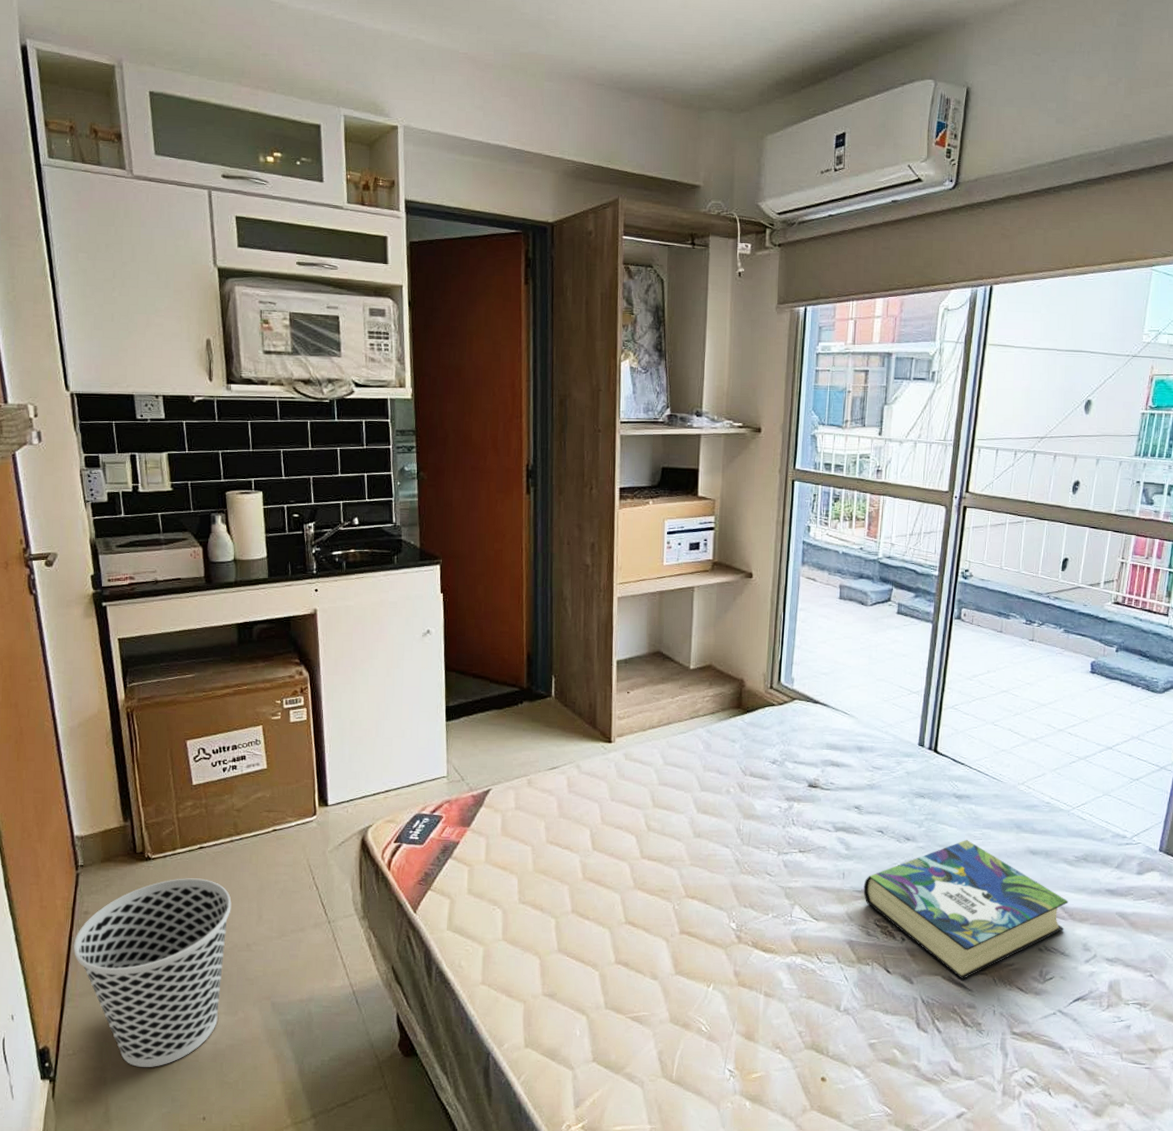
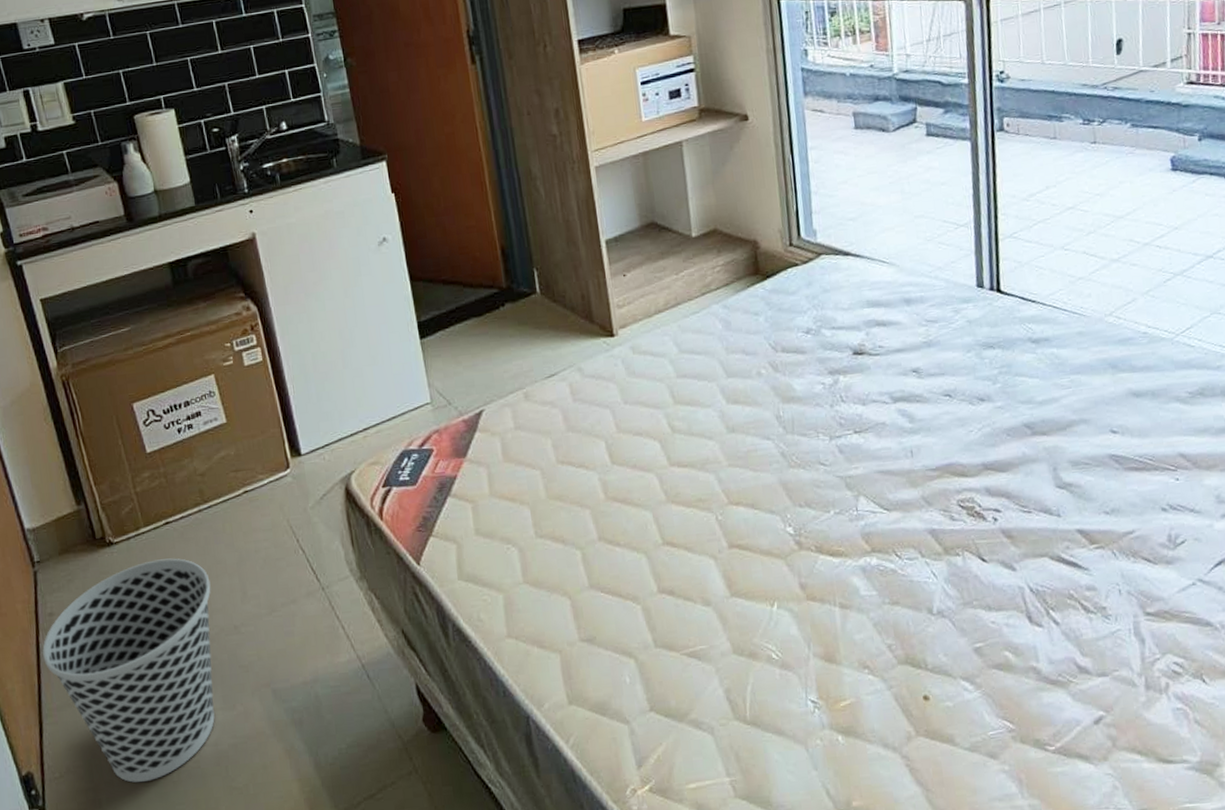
book: present [863,840,1068,979] -> none [937,391,1190,557]

